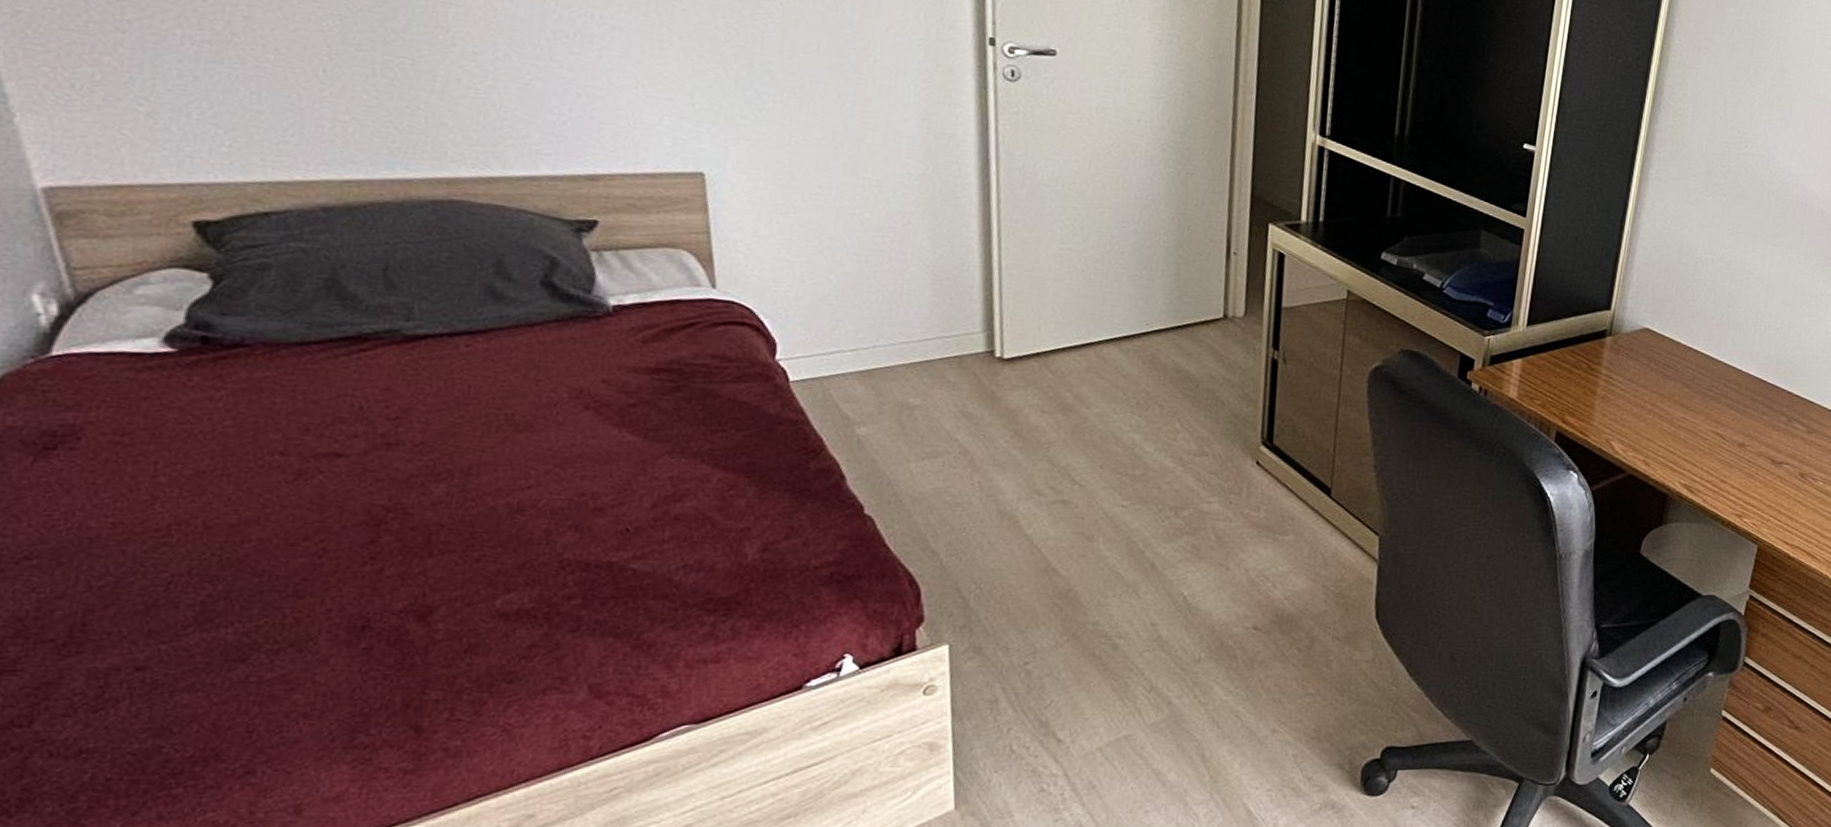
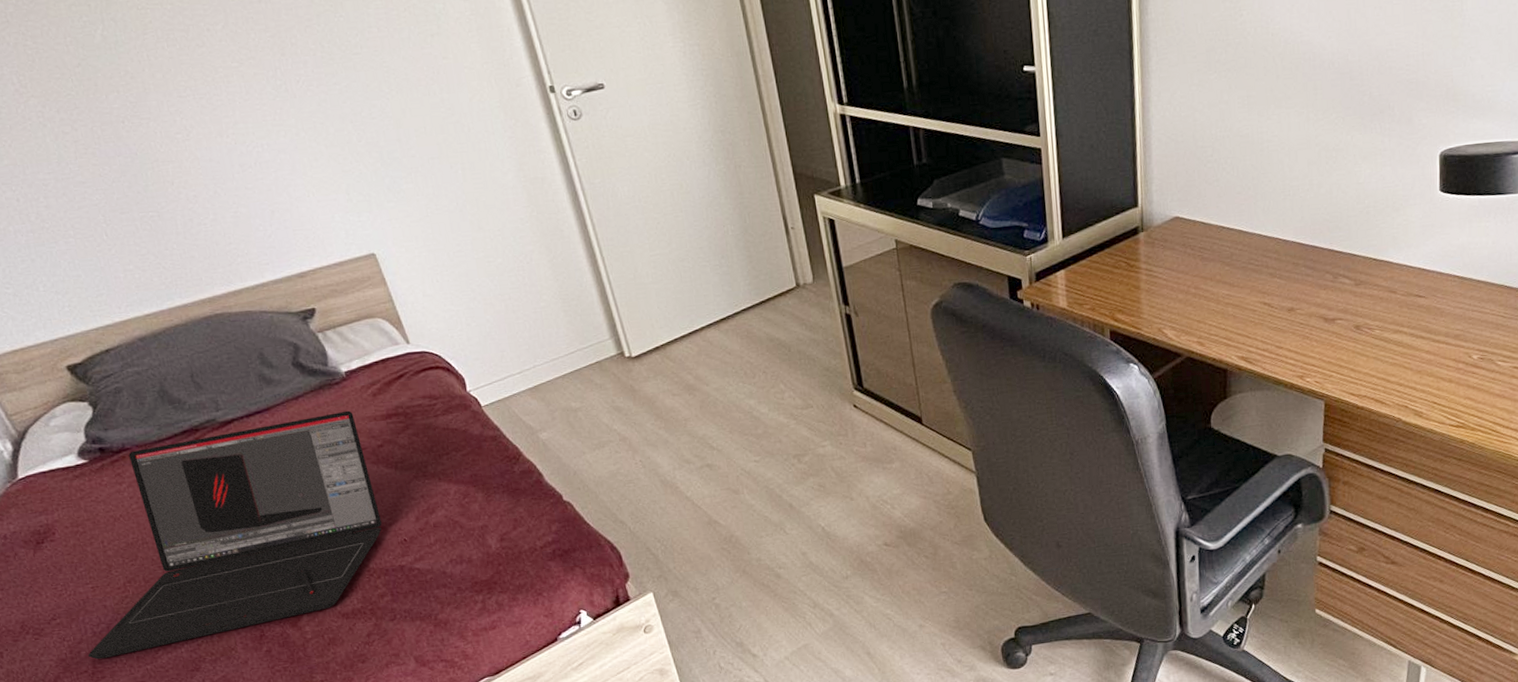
laptop: none [66,349,607,626] -> present [88,410,382,660]

